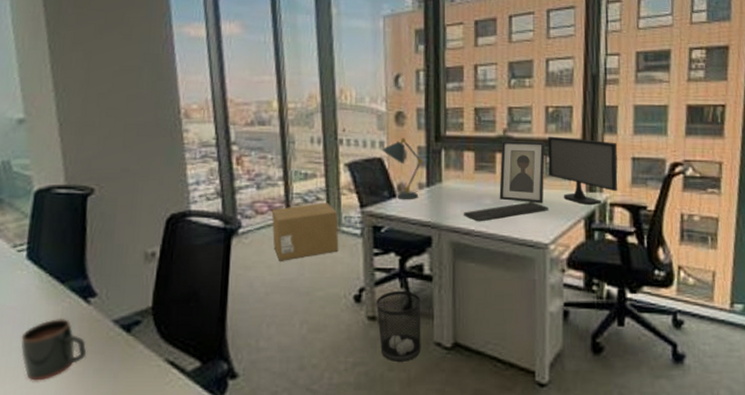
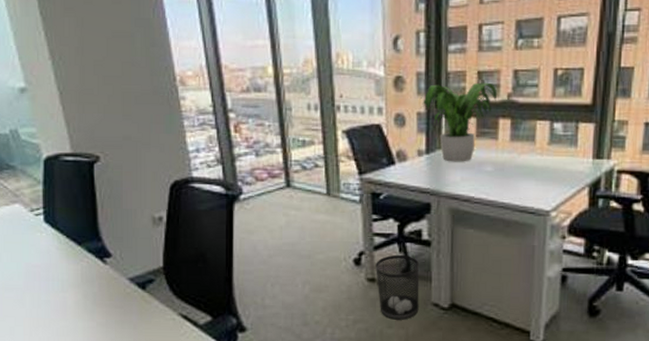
mug: present [21,317,87,381] -> none [48,275,108,330]
box: present [271,203,339,261] -> none [271,170,338,226]
desk lamp: present [381,137,423,199] -> none [379,103,423,166]
potted plant: none [420,118,494,195] -> present [419,82,498,162]
computer keyboard: present [463,201,548,222] -> none [463,168,552,189]
picture frame: present [499,141,546,204] -> none [501,106,553,171]
computer monitor: present [548,136,618,205] -> none [554,100,629,172]

